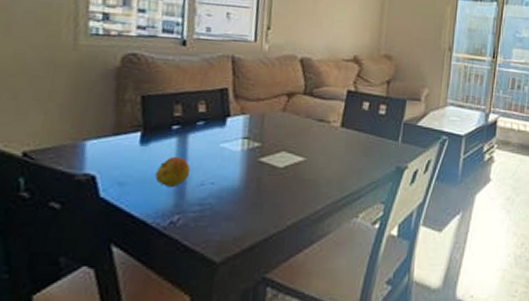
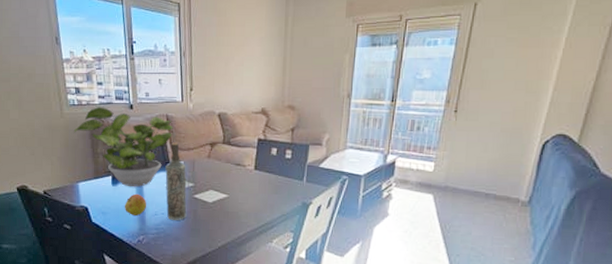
potted plant: none [91,40,240,148] -> present [74,107,173,187]
bottle: none [218,90,252,192] -> present [165,142,187,220]

